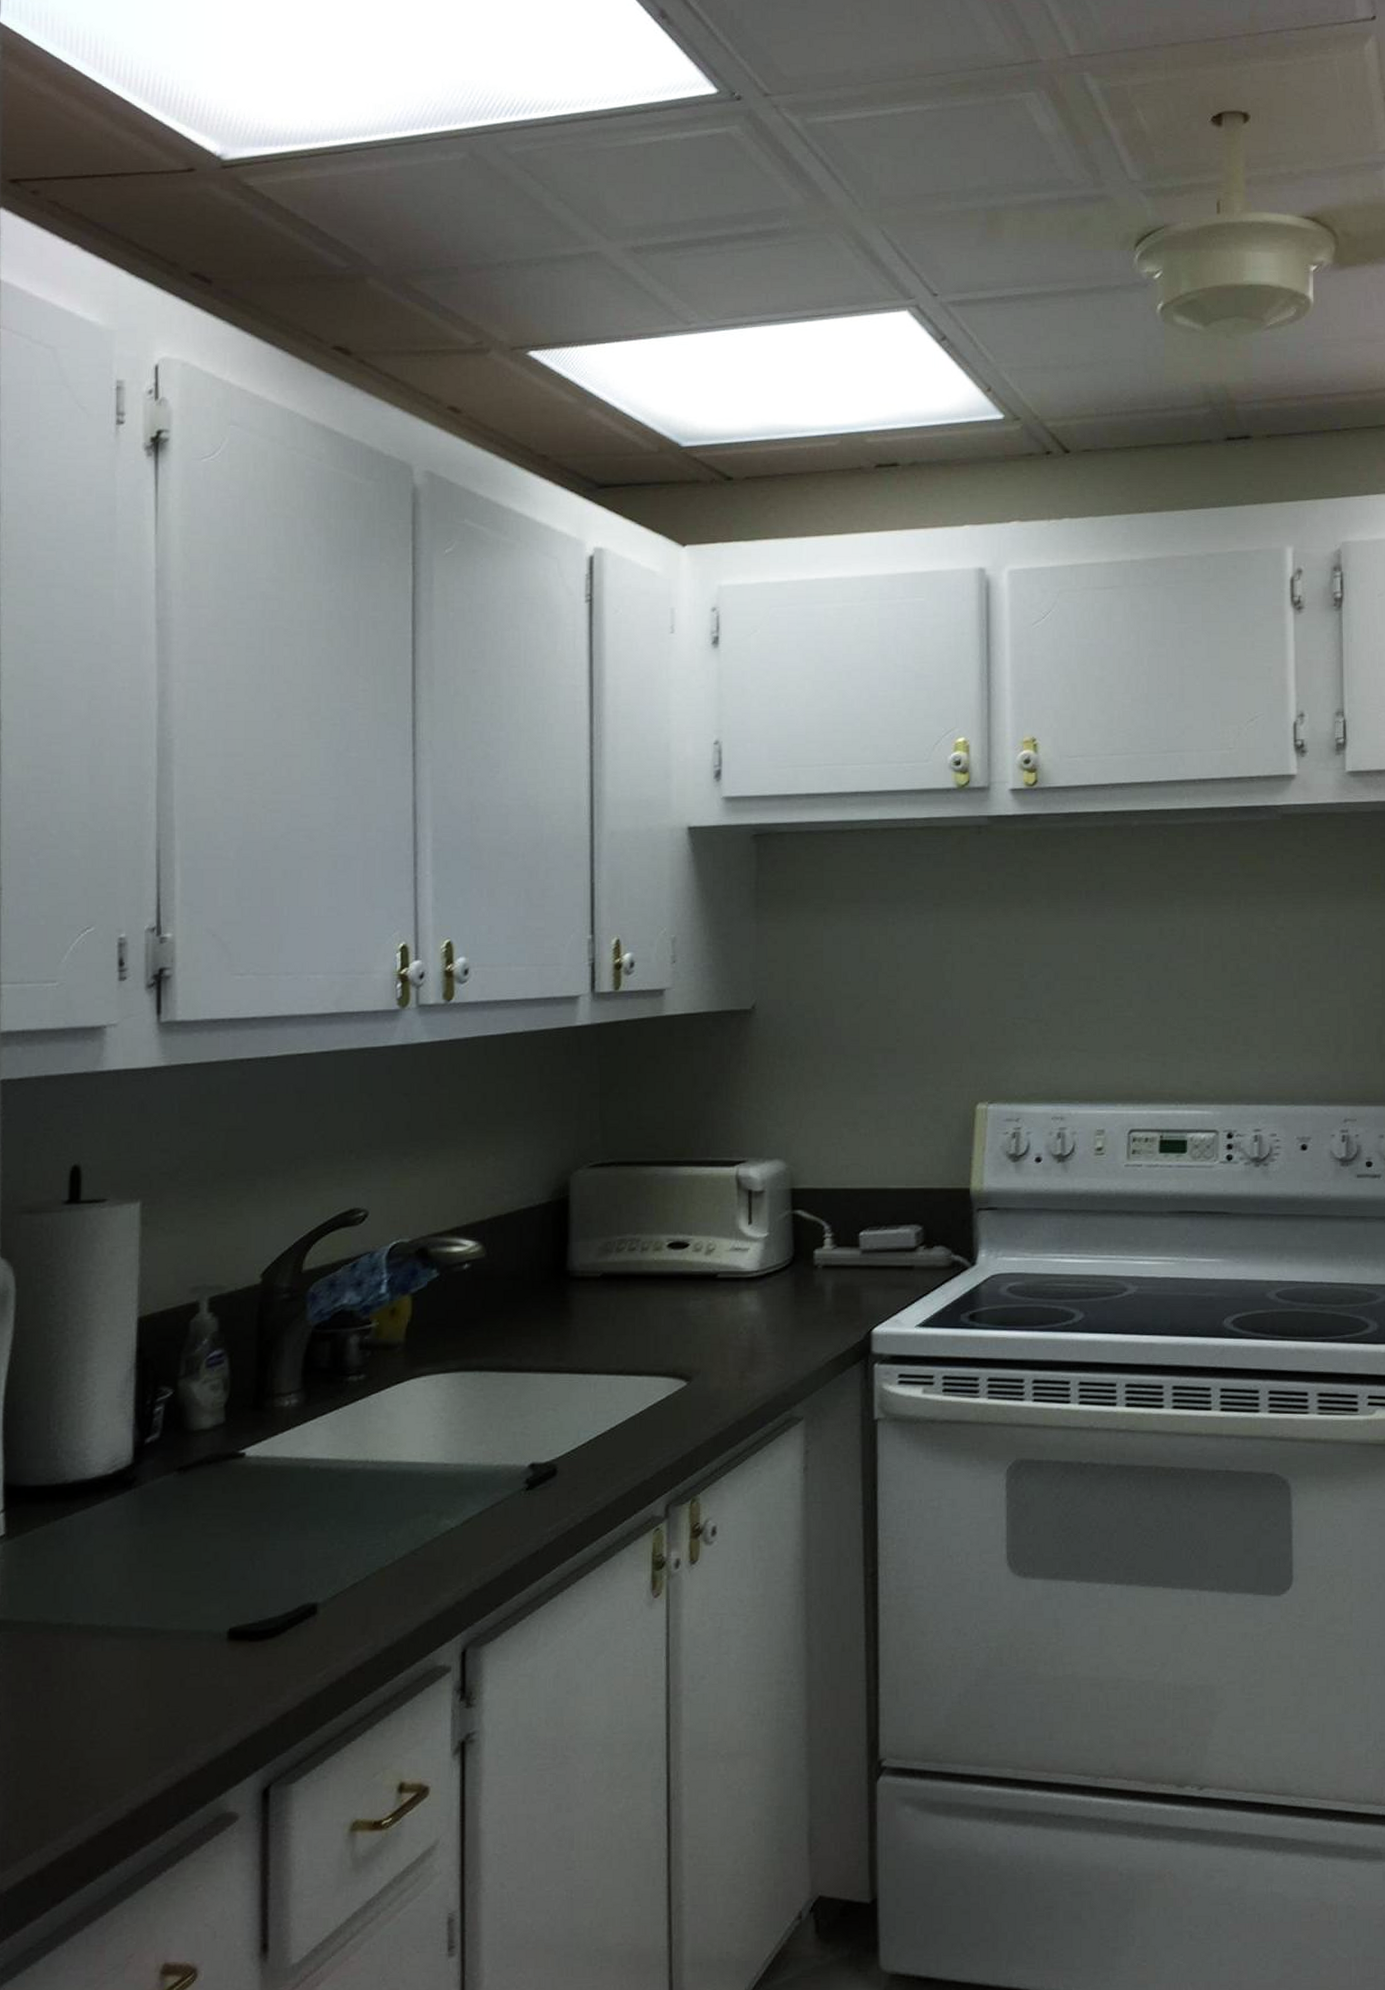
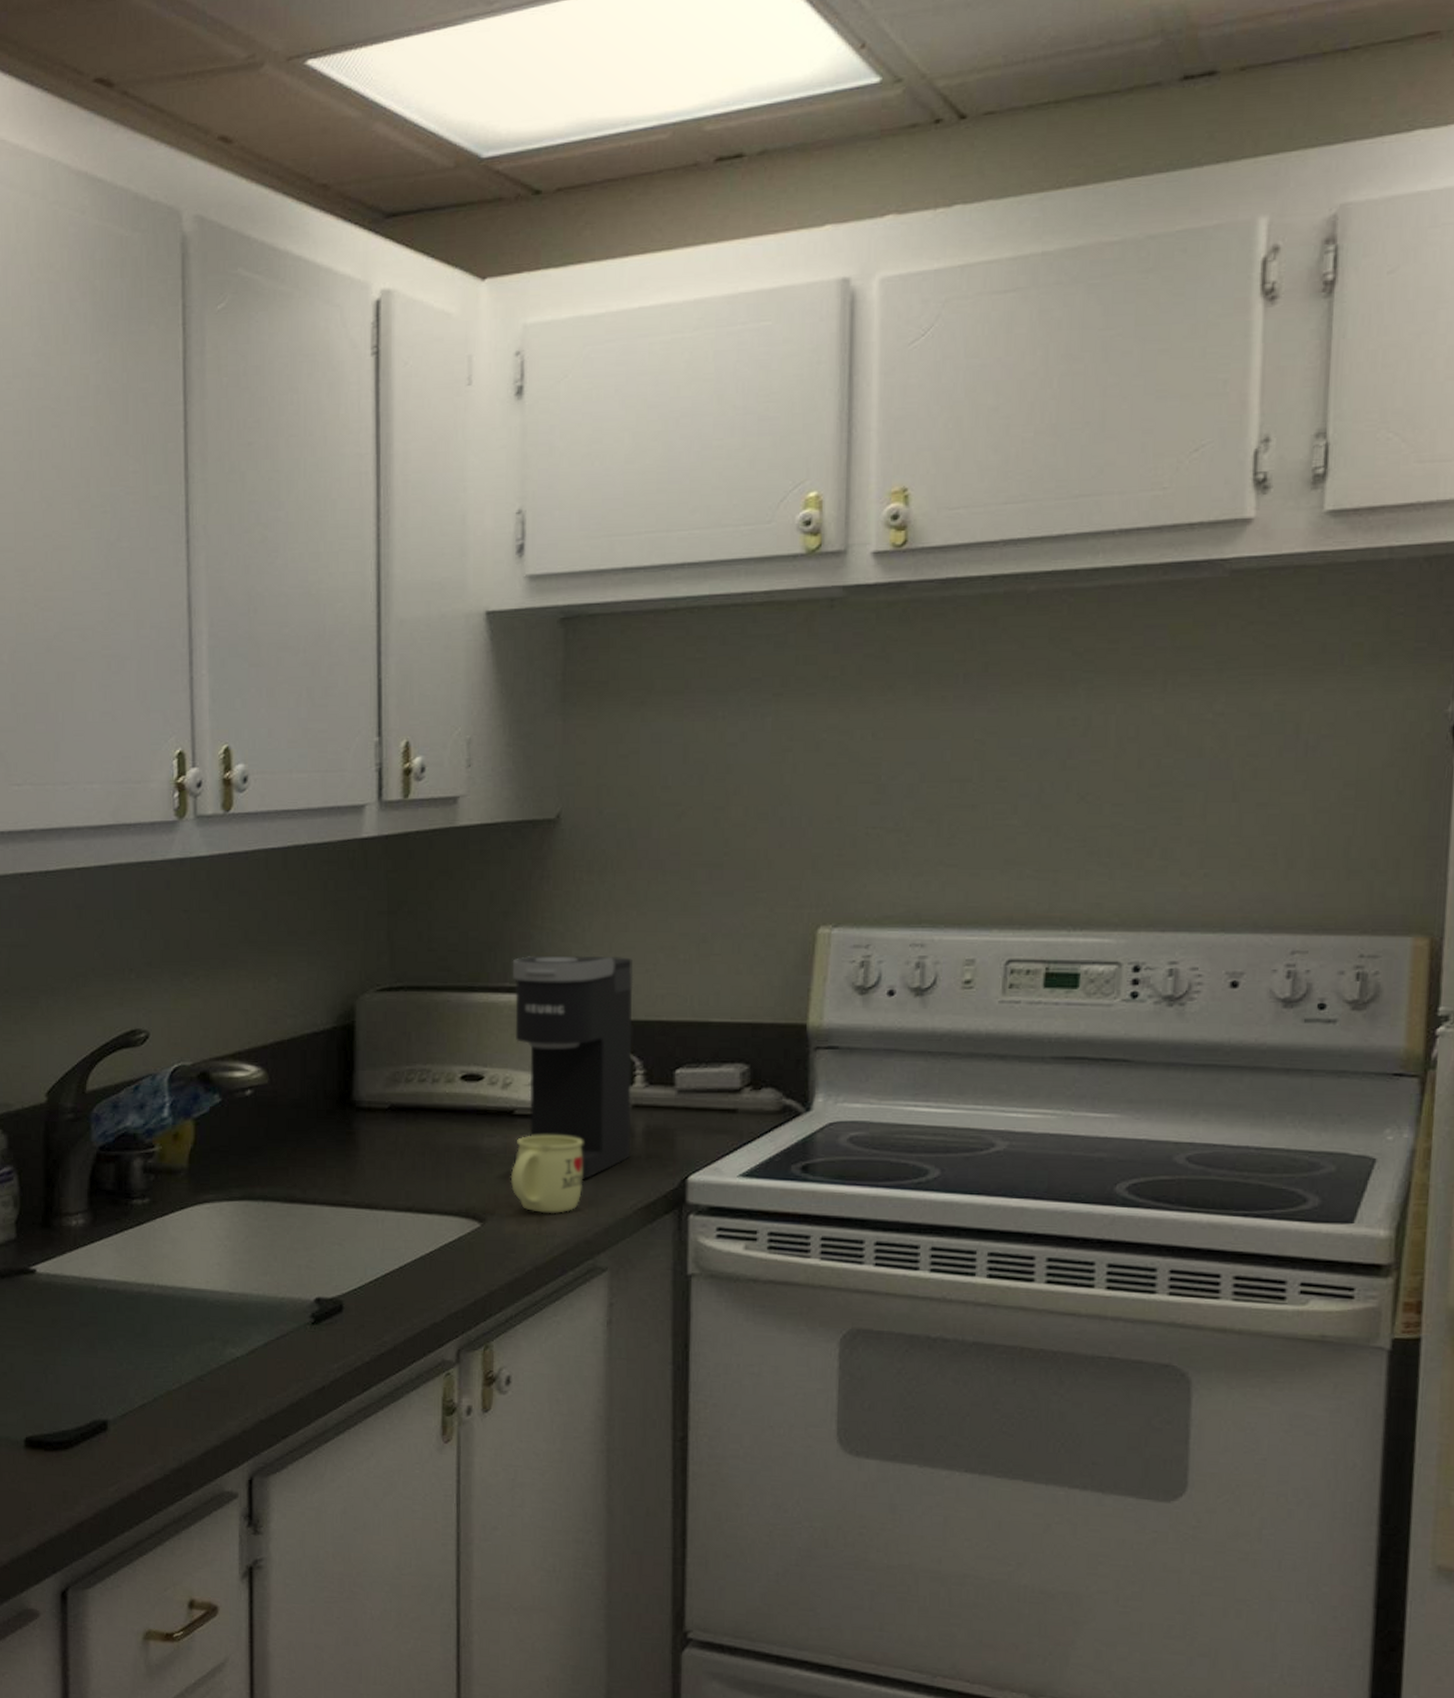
coffee maker: none [714,1131,822,1336] -> present [512,955,634,1179]
mug: none [714,1296,780,1369] -> present [510,1135,583,1213]

